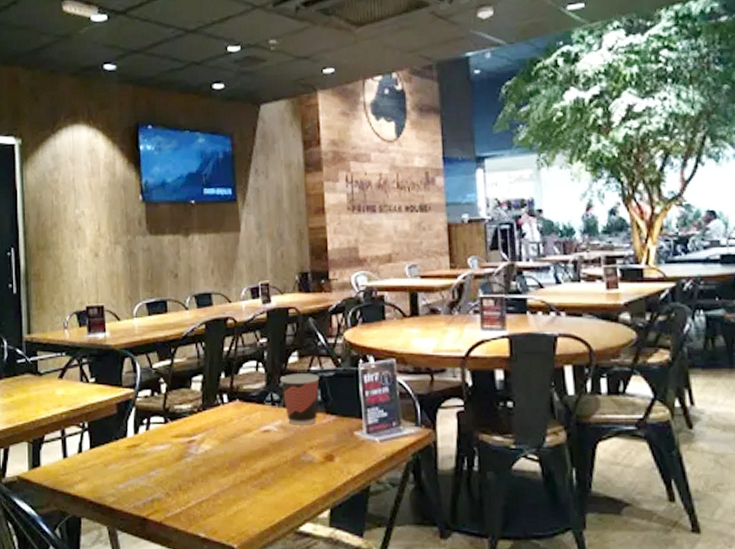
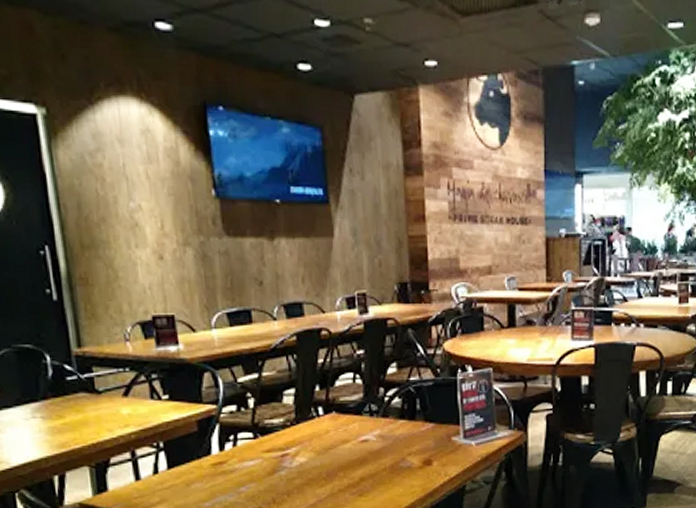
cup: present [280,373,320,425] -> none [378,384,419,434]

